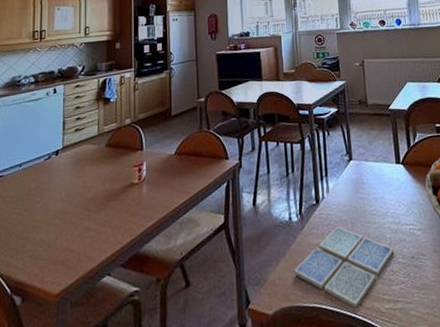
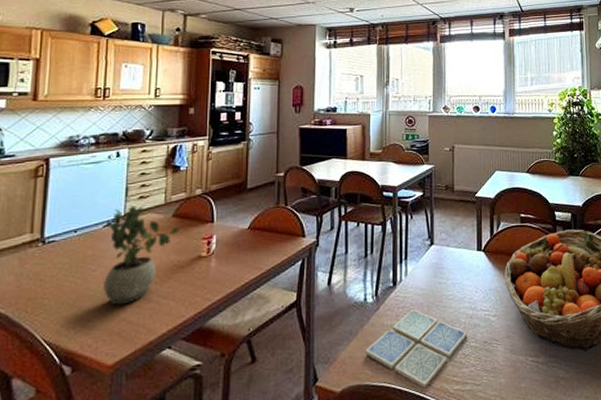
potted plant: none [45,138,113,235] -> present [103,205,180,305]

